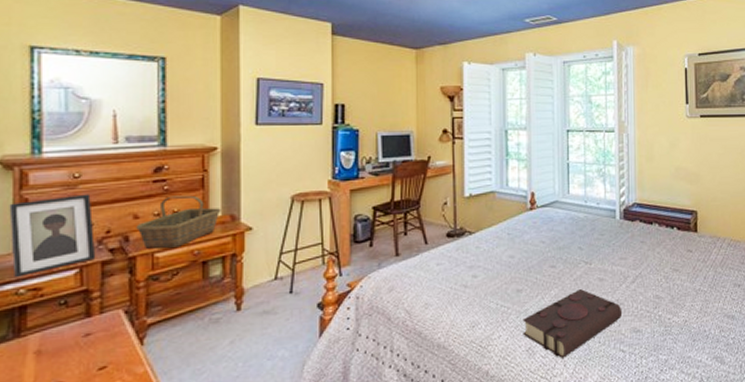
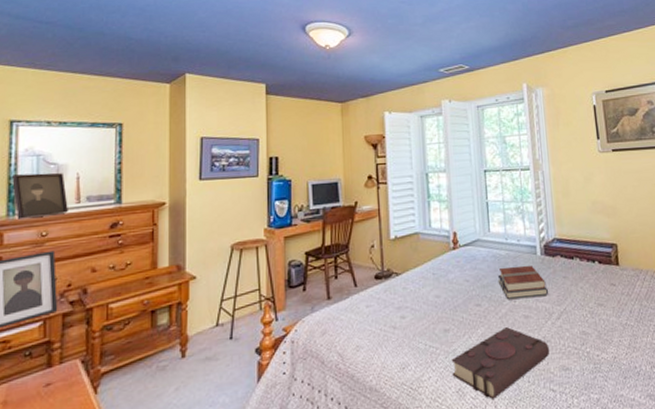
picture frame: none [36,108,104,158] -> present [12,172,68,219]
basket: present [136,195,221,249] -> none [93,248,168,300]
books: none [574,229,626,261] -> present [497,265,549,299]

